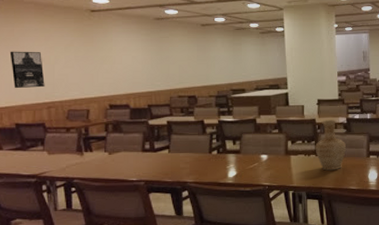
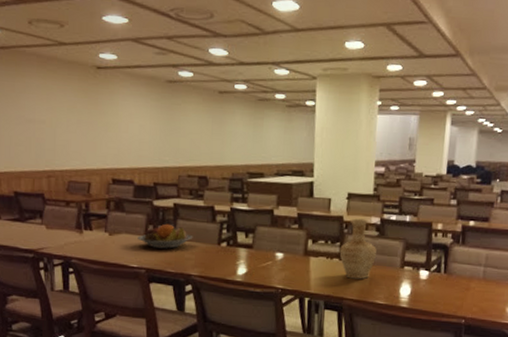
wall art: present [9,51,45,89] -> none [10,109,45,153]
fruit bowl: none [135,139,187,162] -> present [137,223,193,249]

